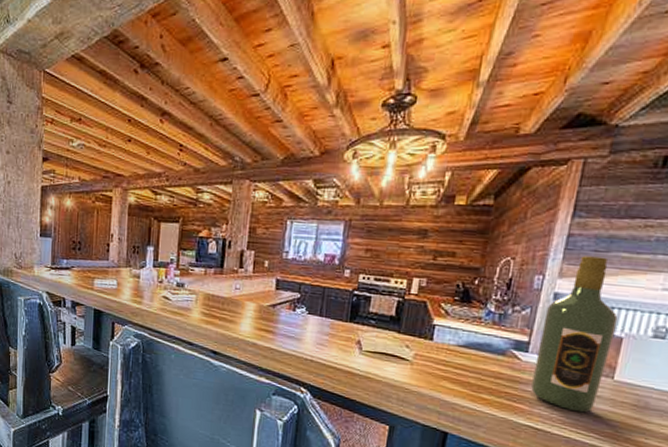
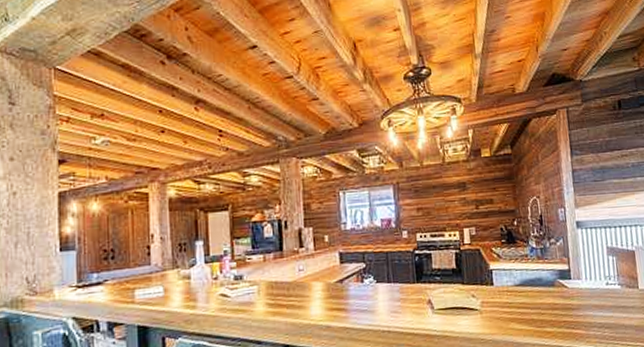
wine bottle: present [531,256,618,413] -> none [574,185,633,326]

